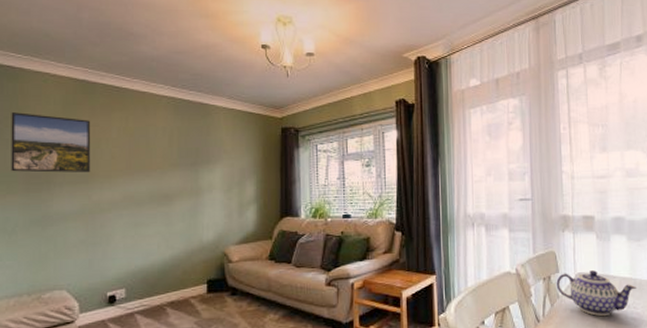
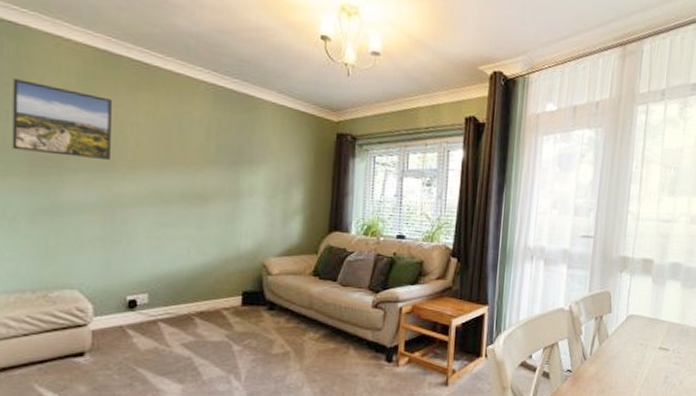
teapot: present [556,270,637,316] -> none [607,313,684,358]

